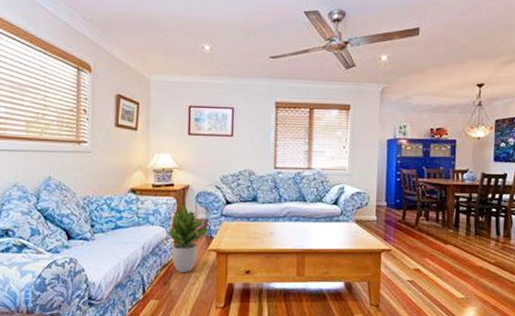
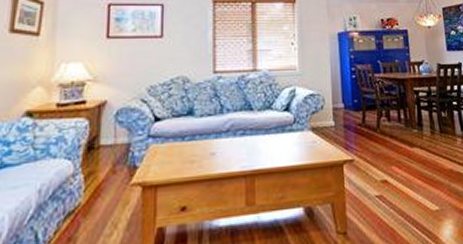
potted plant: present [167,205,209,273] -> none [74,127,132,222]

